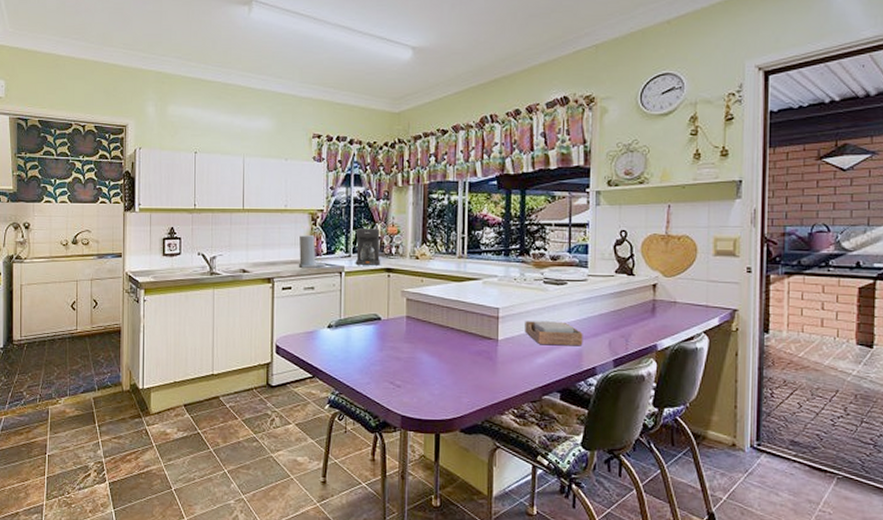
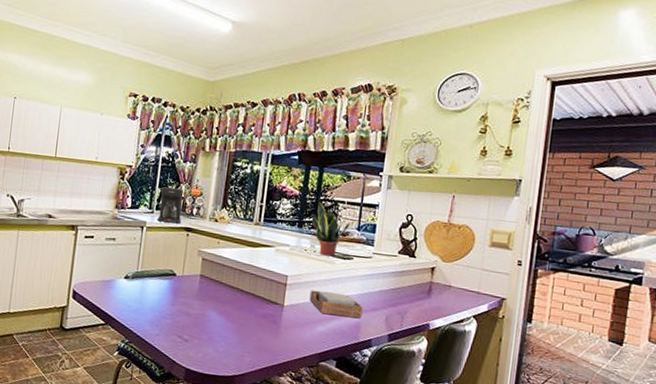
paper towel: present [298,235,326,269] -> none [102,188,130,221]
potted plant: none [519,226,559,283] -> present [312,201,350,257]

